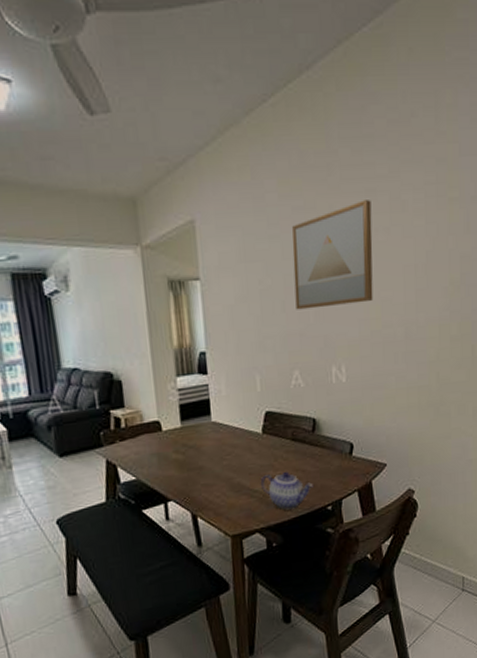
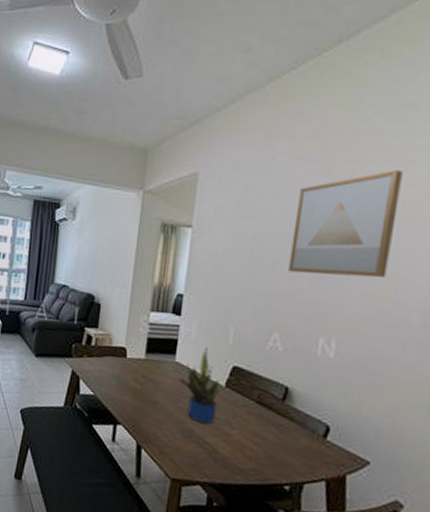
potted plant: none [219,400,261,475] -> present [180,347,223,424]
teapot: present [260,471,313,510] -> none [212,429,272,475]

